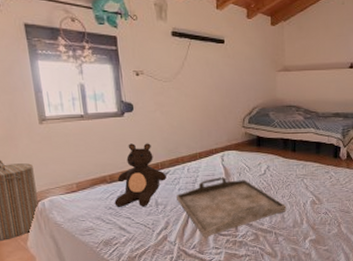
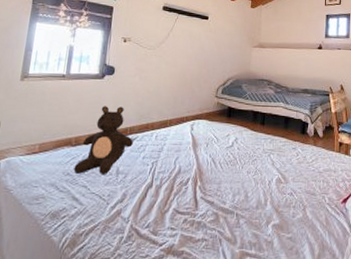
serving tray: present [176,177,287,238] -> none [139,147,251,215]

